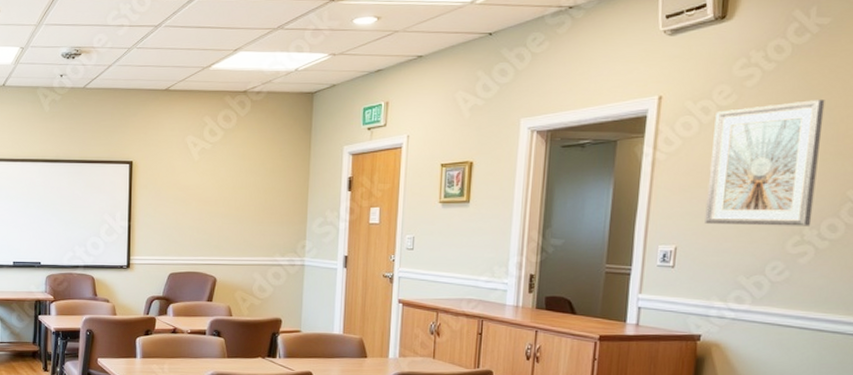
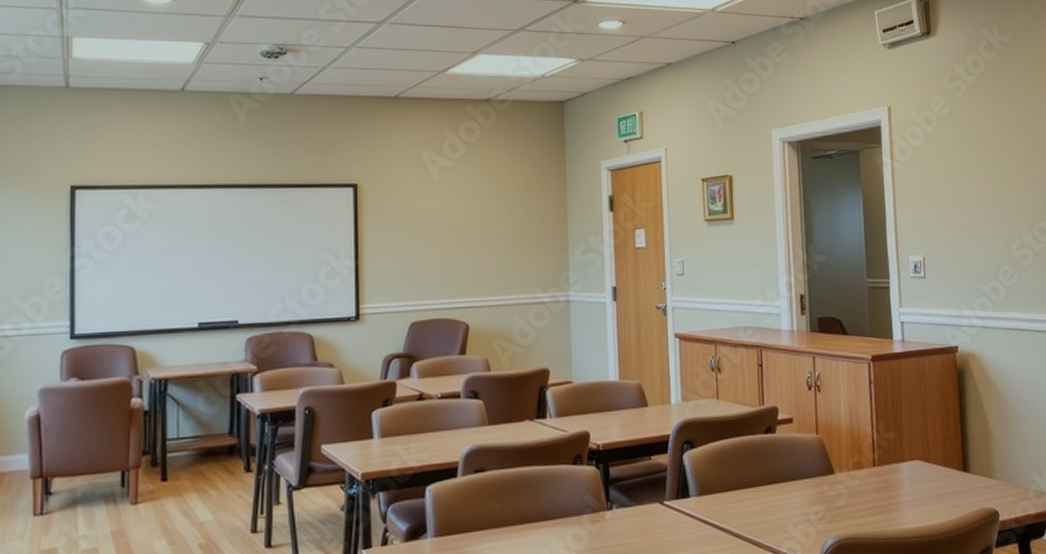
picture frame: present [705,99,825,226] -> none [936,110,1027,232]

